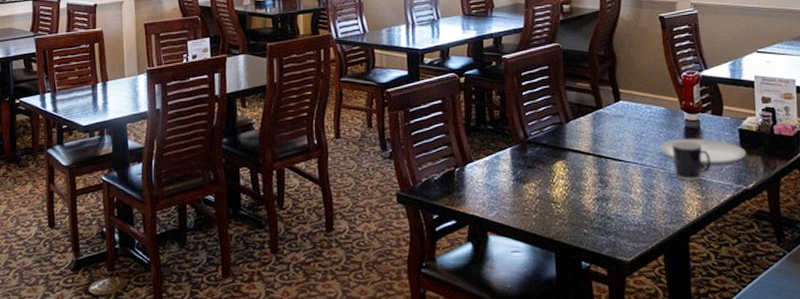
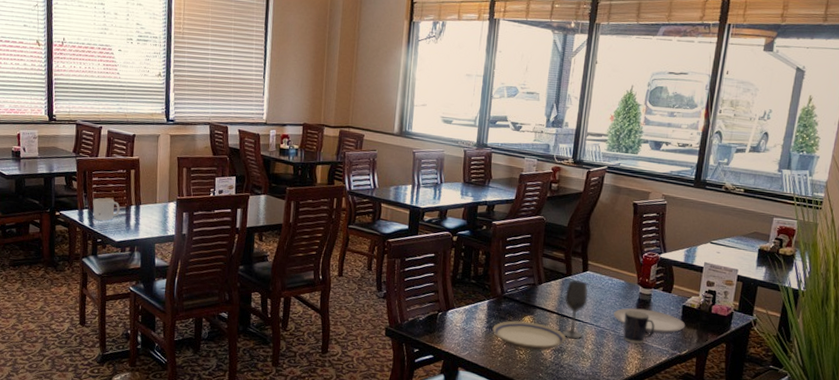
mug: none [55,77,86,105] -> present [92,197,120,222]
plate: none [520,168,608,202] -> present [492,320,566,351]
wine glass: none [598,112,626,183] -> present [561,279,588,339]

